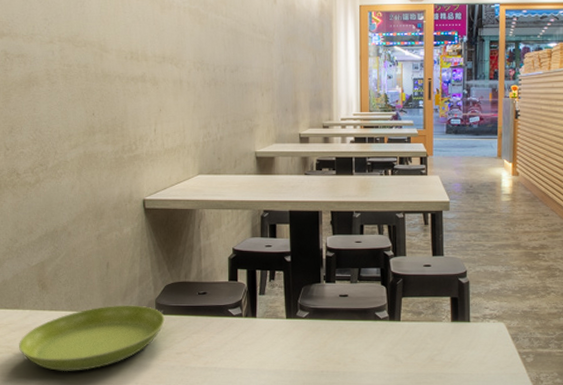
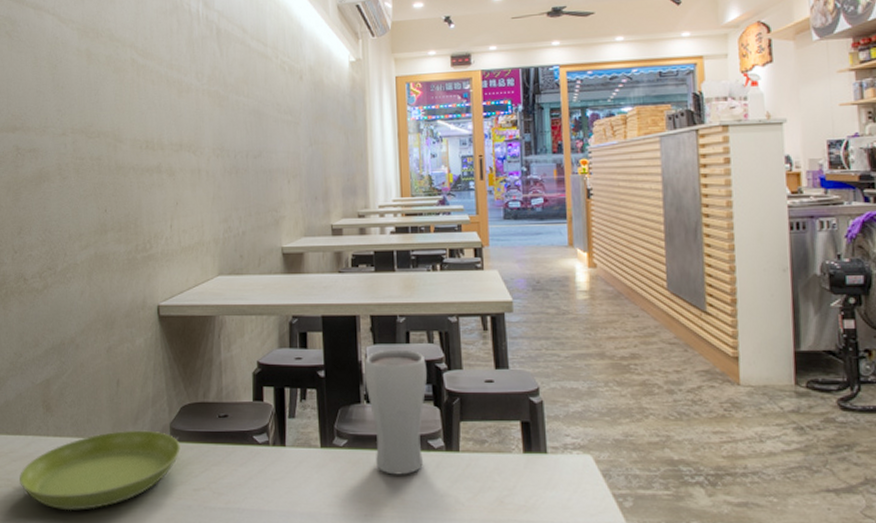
drinking glass: none [324,239,376,340] -> present [363,349,427,475]

